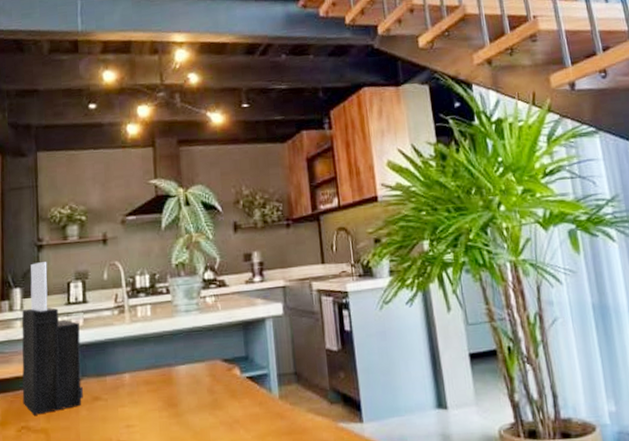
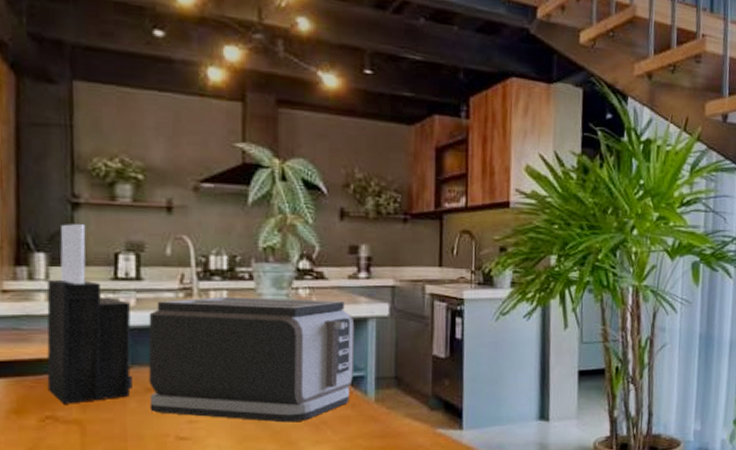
toaster: none [93,305,259,423] -> present [148,296,355,423]

